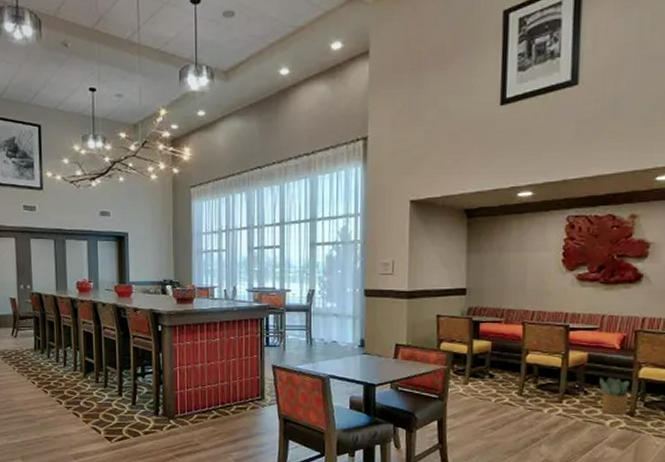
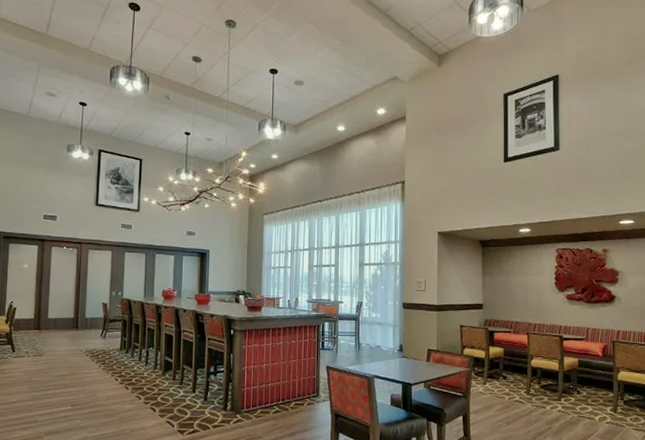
potted plant: present [599,377,629,415] -> none [589,379,611,411]

